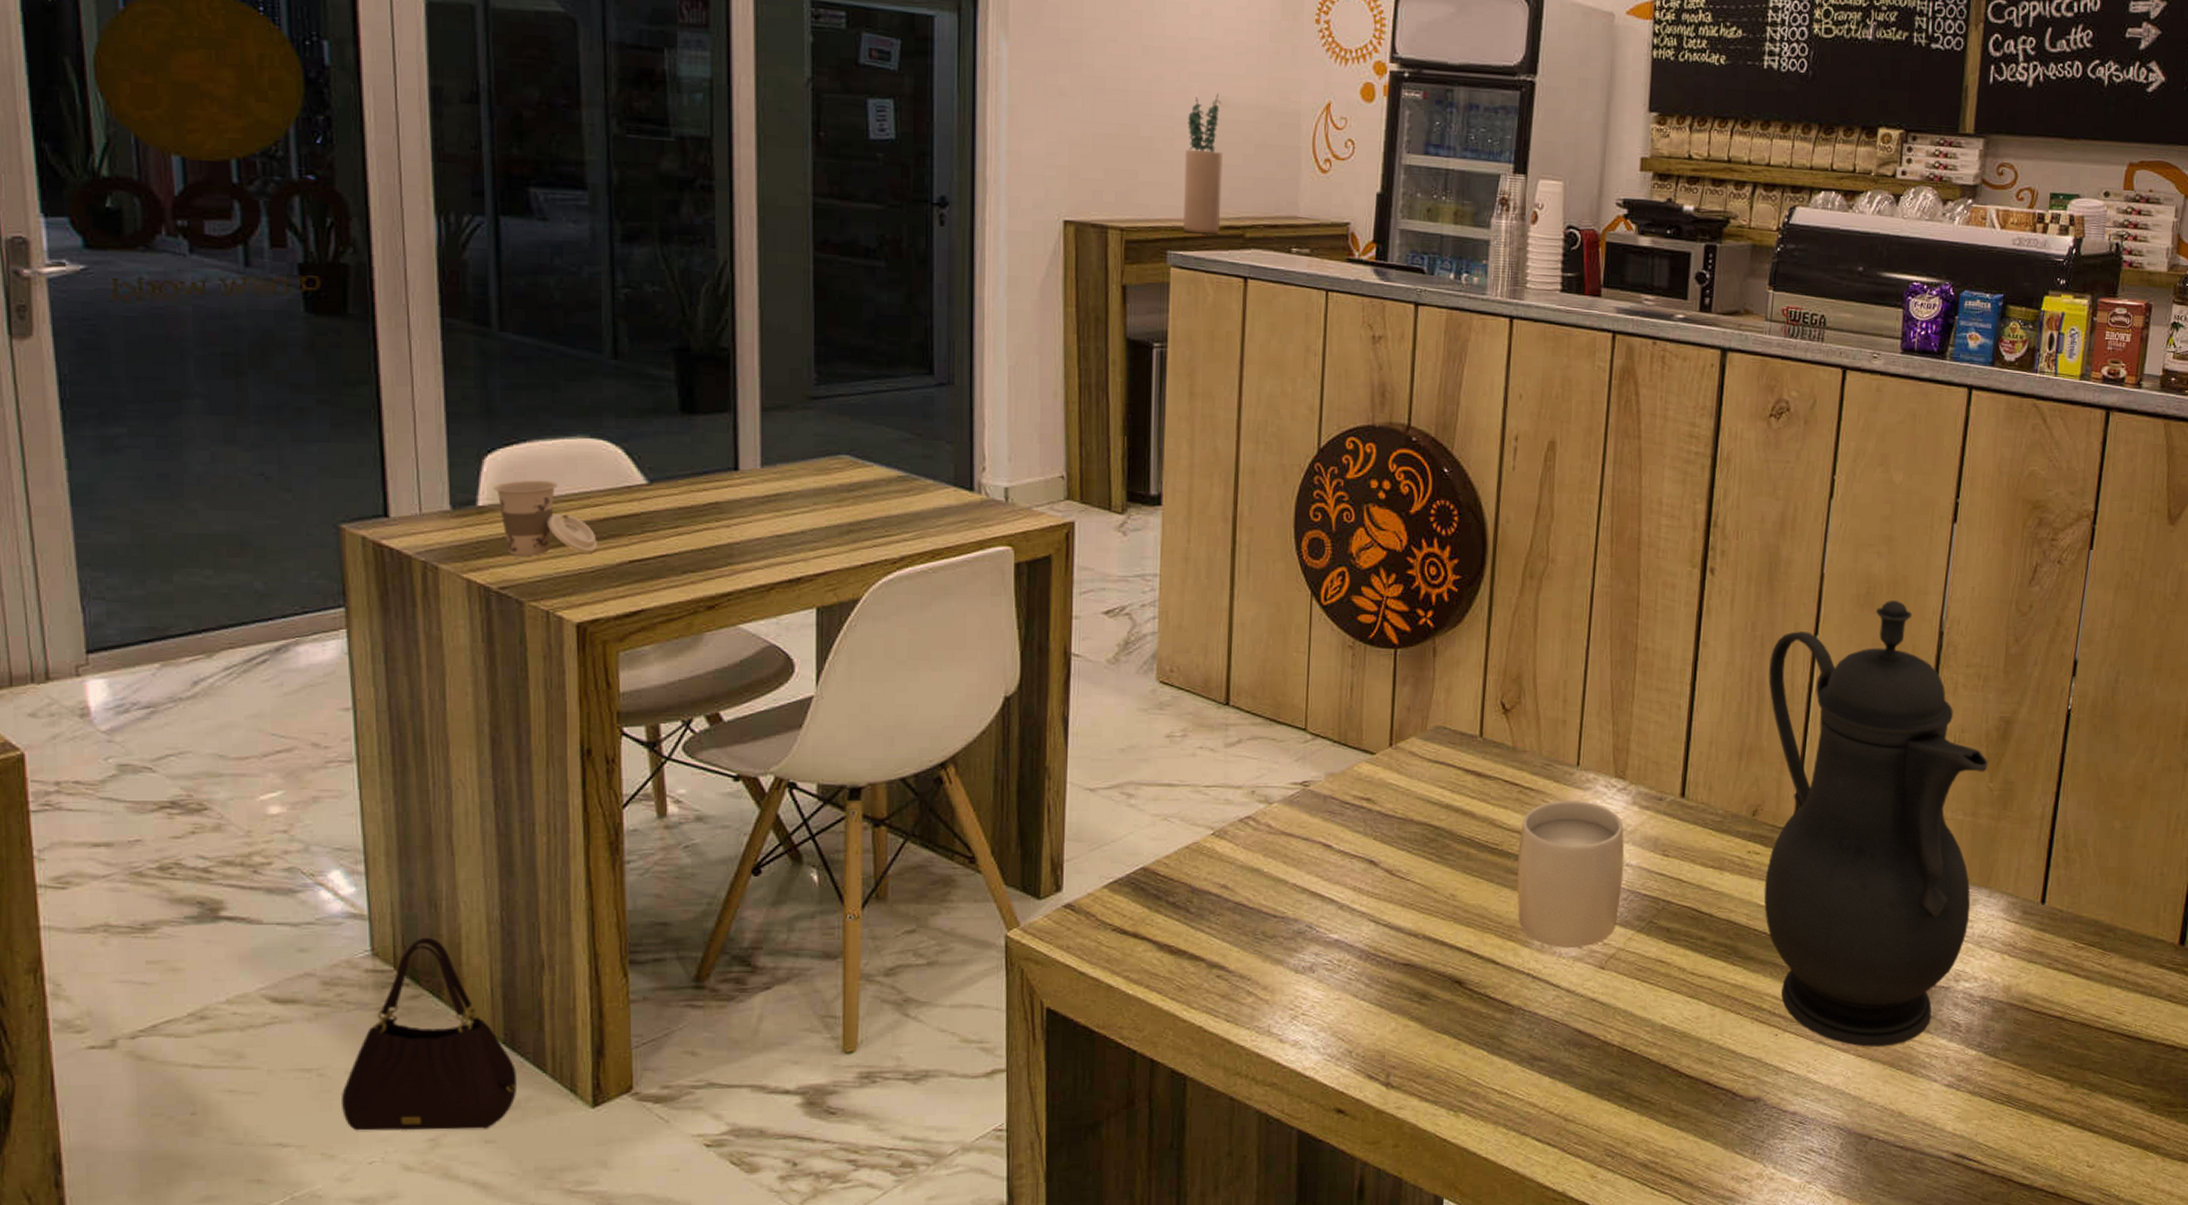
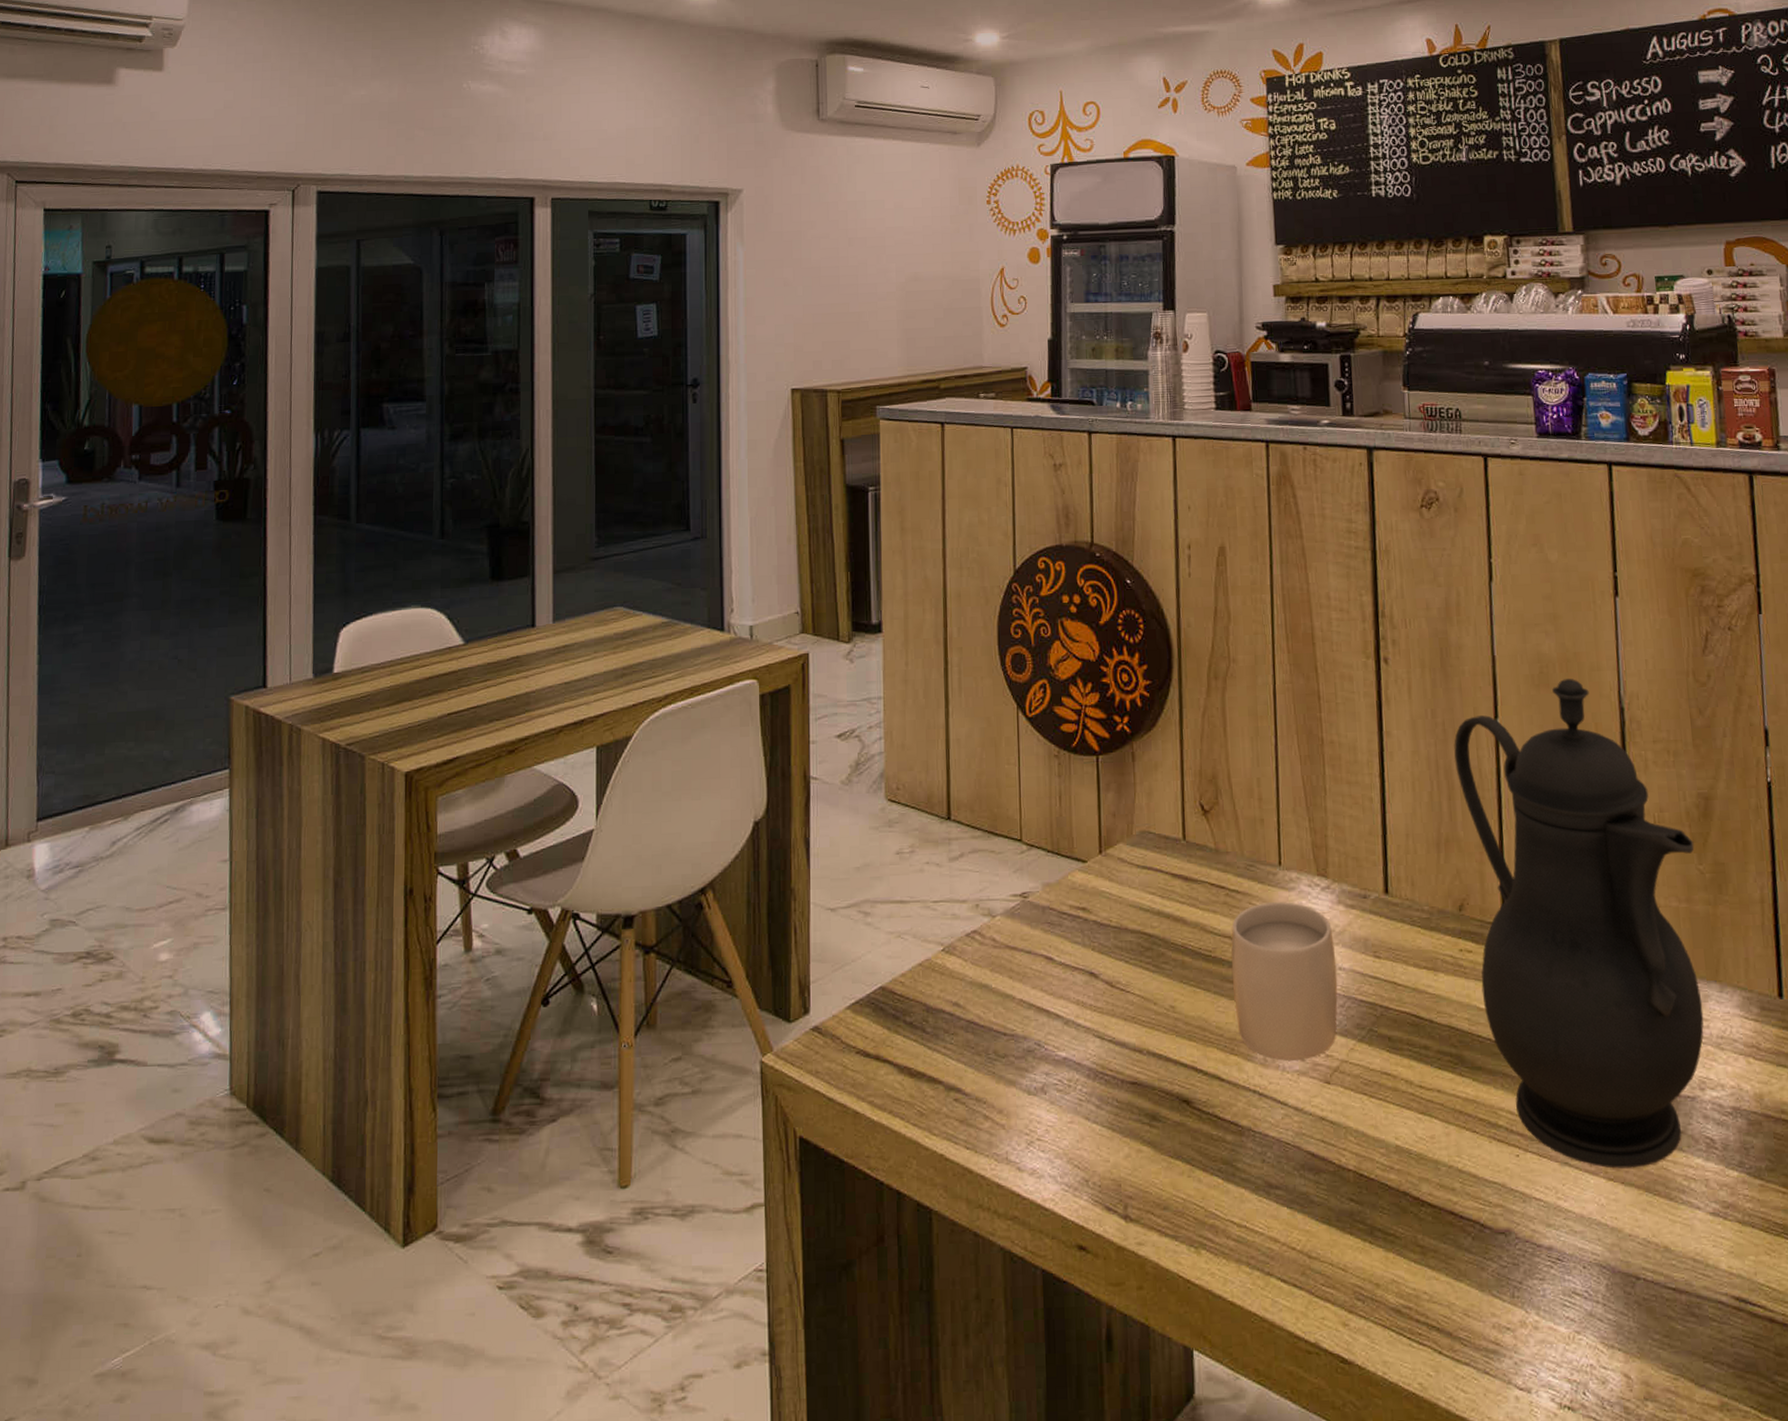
handbag: present [340,937,516,1131] -> none [196,1075,341,1273]
cup: present [493,480,597,556] -> none [346,647,423,715]
vase: present [1183,93,1223,235] -> none [887,270,919,389]

